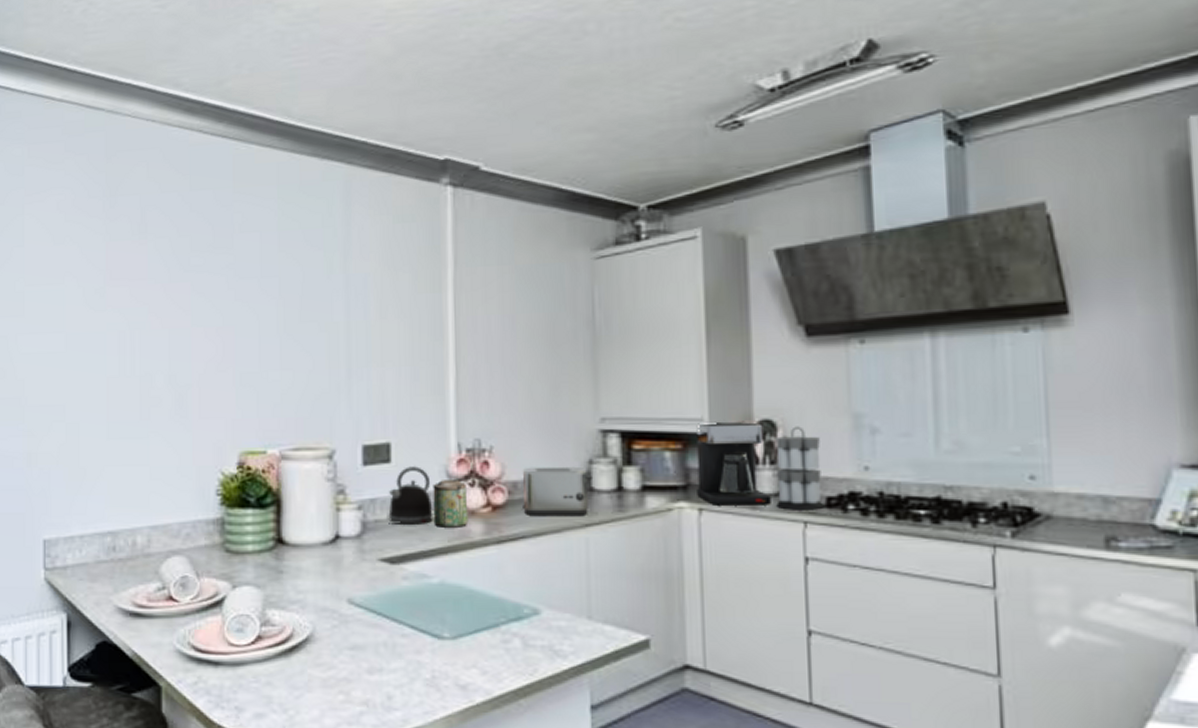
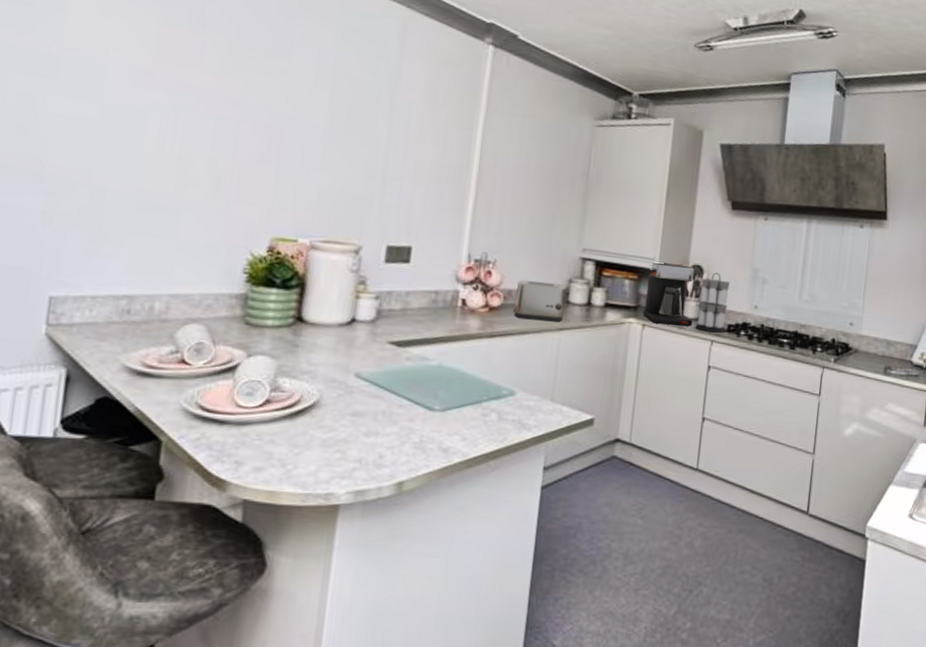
kettle: present [388,466,433,526] -> none [401,268,441,317]
canister: present [433,480,469,528] -> none [439,282,471,322]

